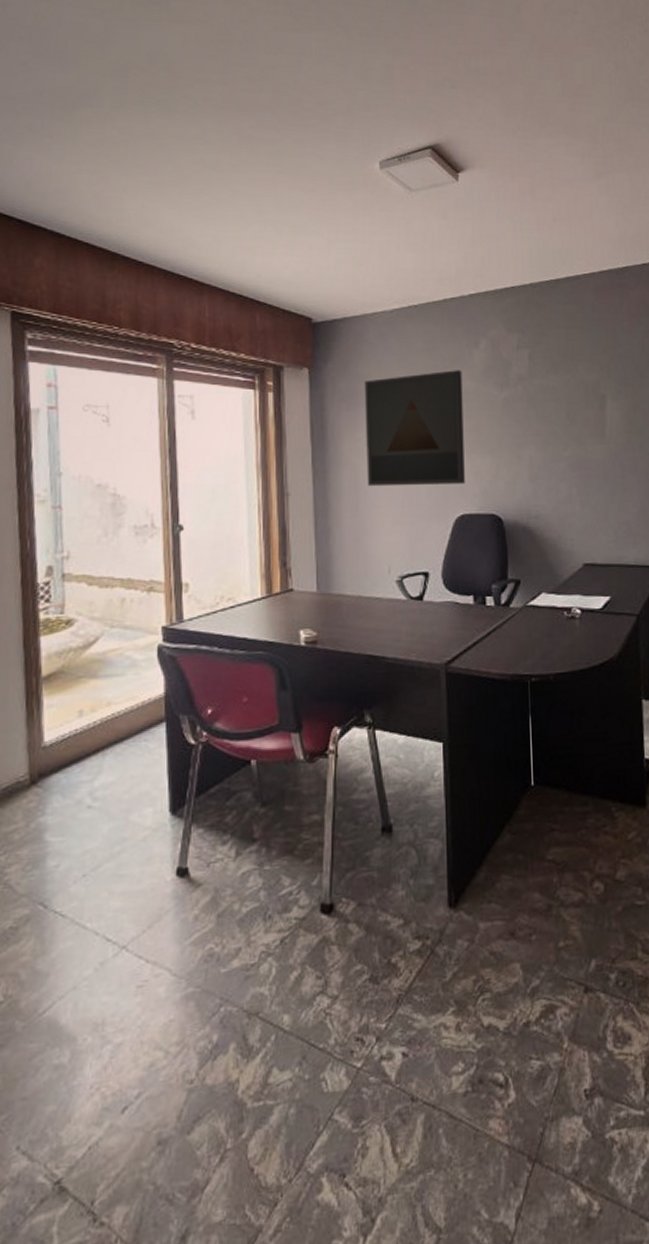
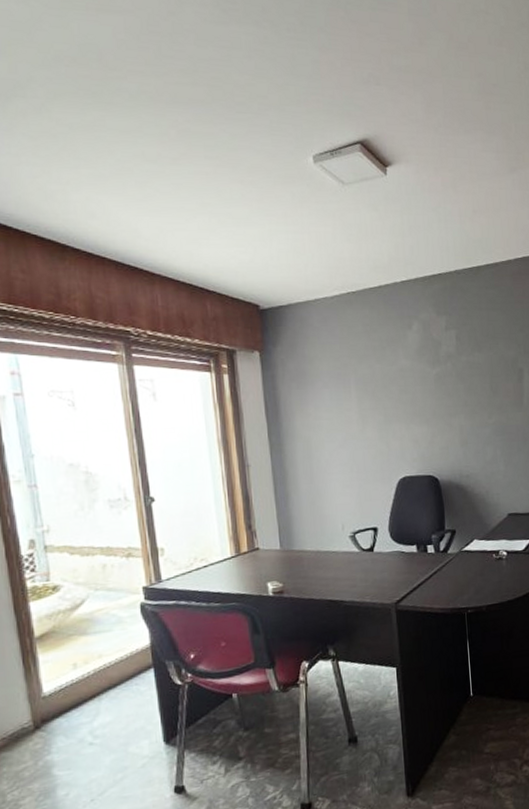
wall art: present [364,370,465,487] -> none [311,350,405,456]

